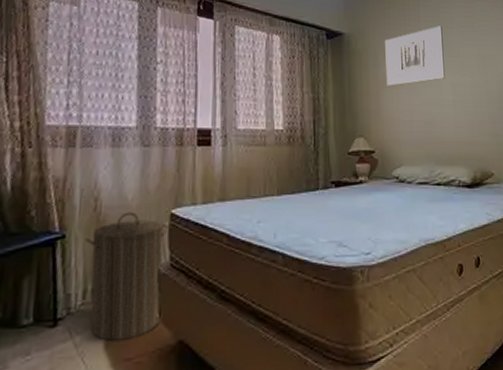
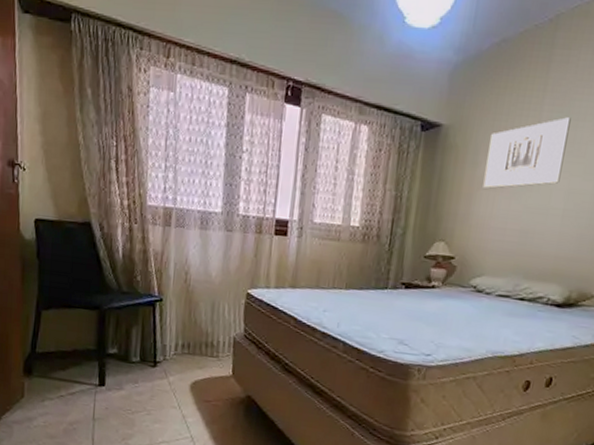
laundry hamper: present [85,212,169,341] -> none [177,287,245,387]

